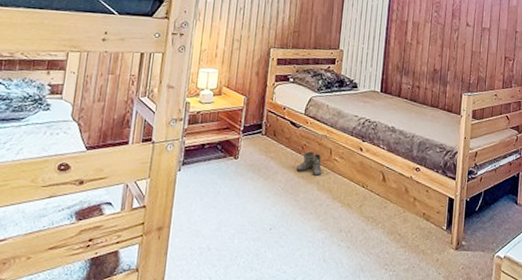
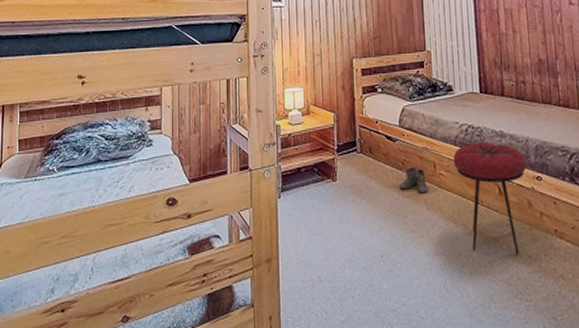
stool: none [348,134,410,232] -> present [453,141,527,255]

